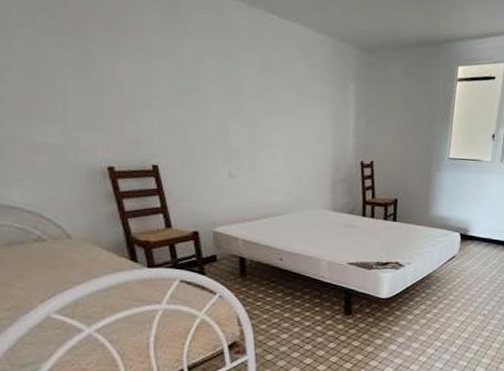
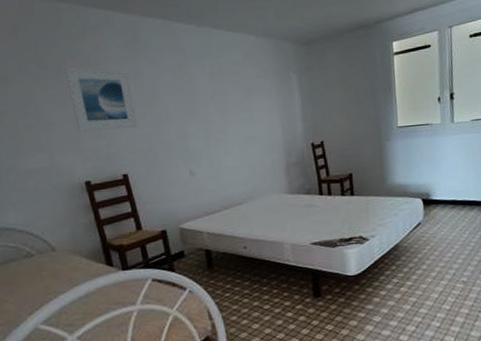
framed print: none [84,26,173,114] -> present [64,67,138,131]

